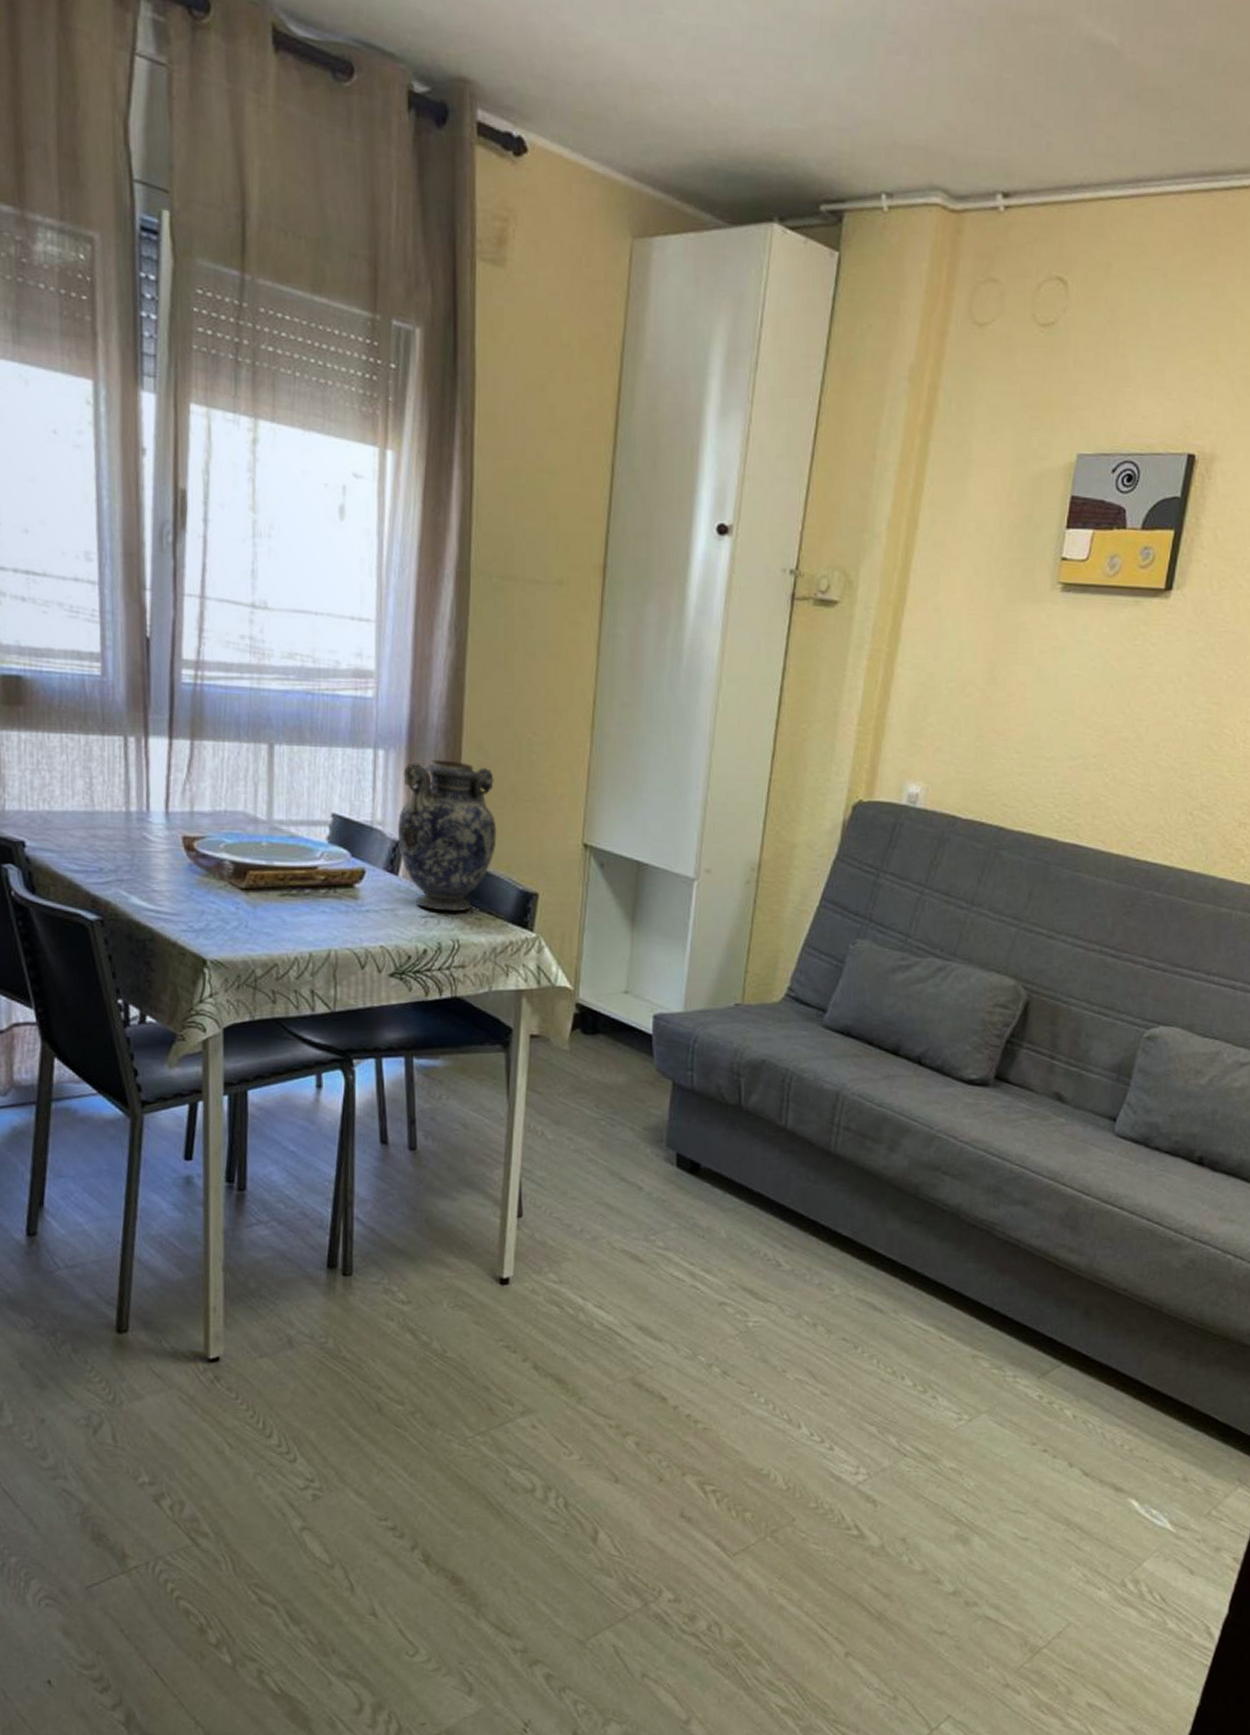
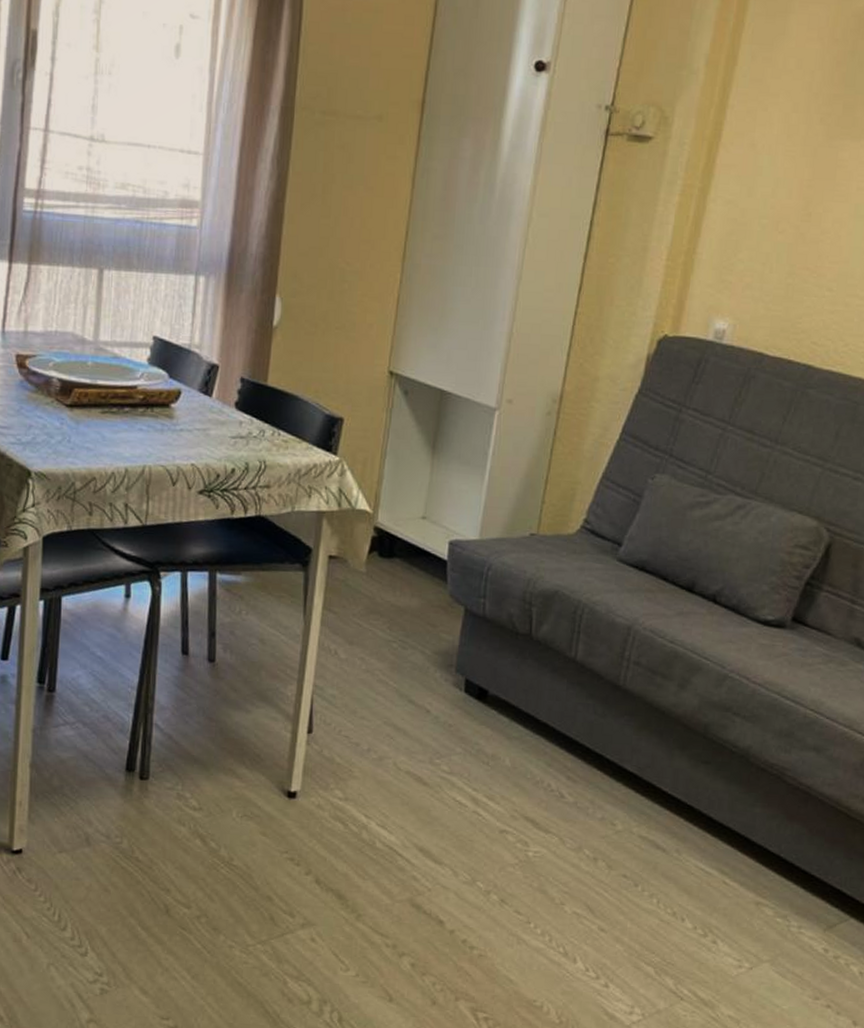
decorative vase: present [397,759,497,912] -> none [213,286,307,434]

